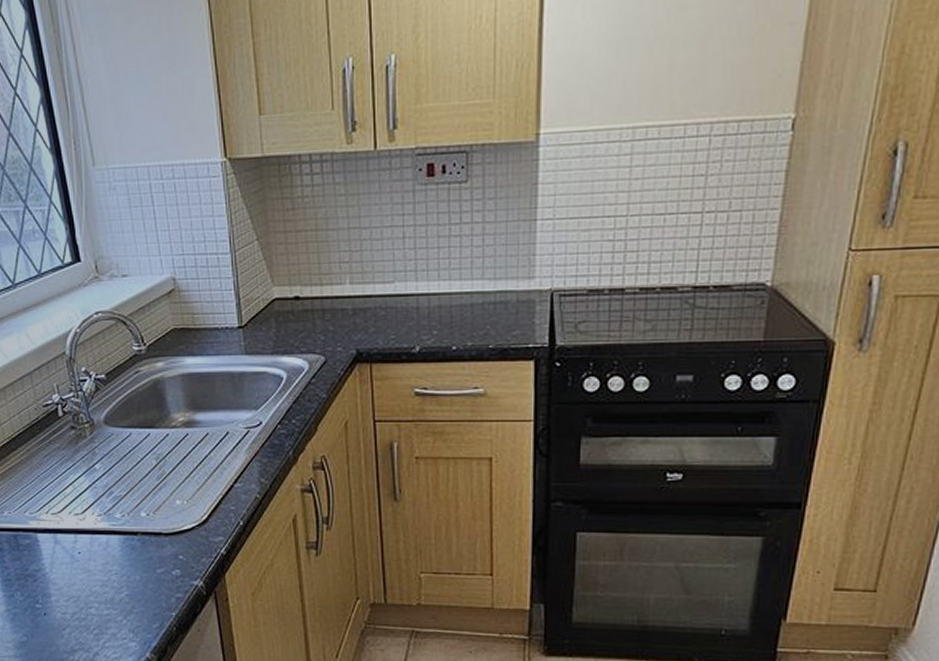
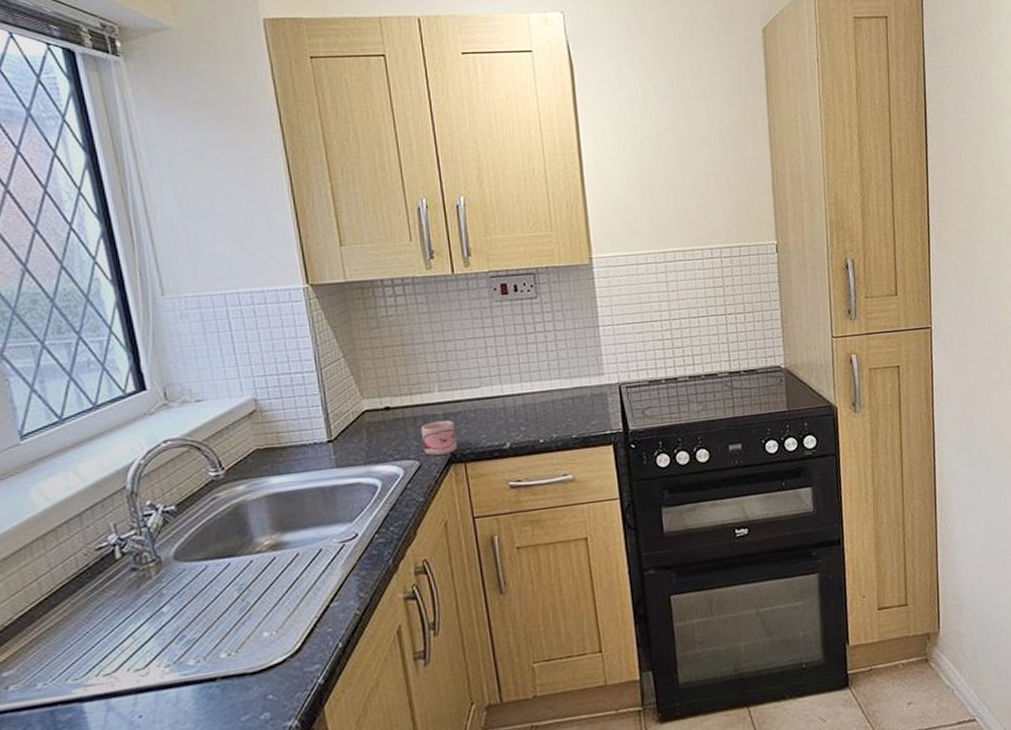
mug: none [330,315,364,353] -> present [421,420,457,456]

